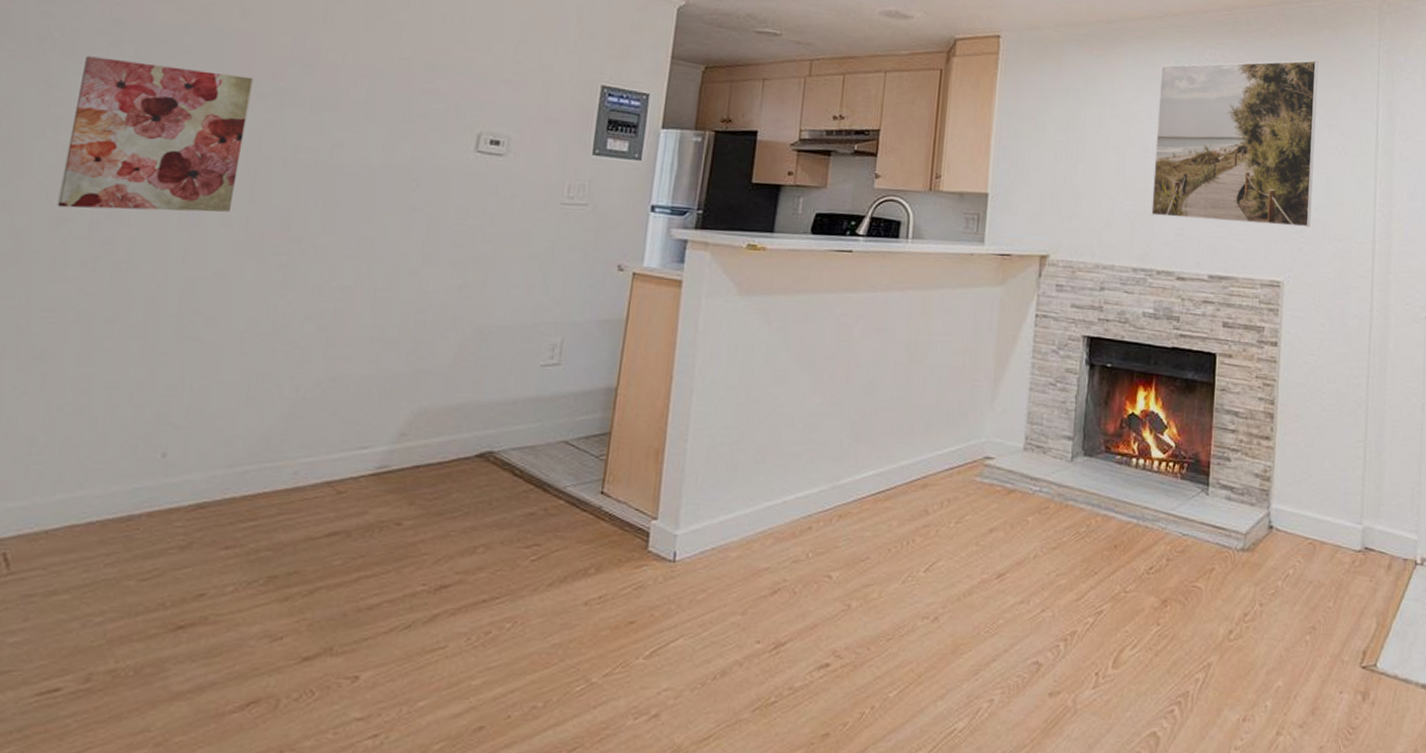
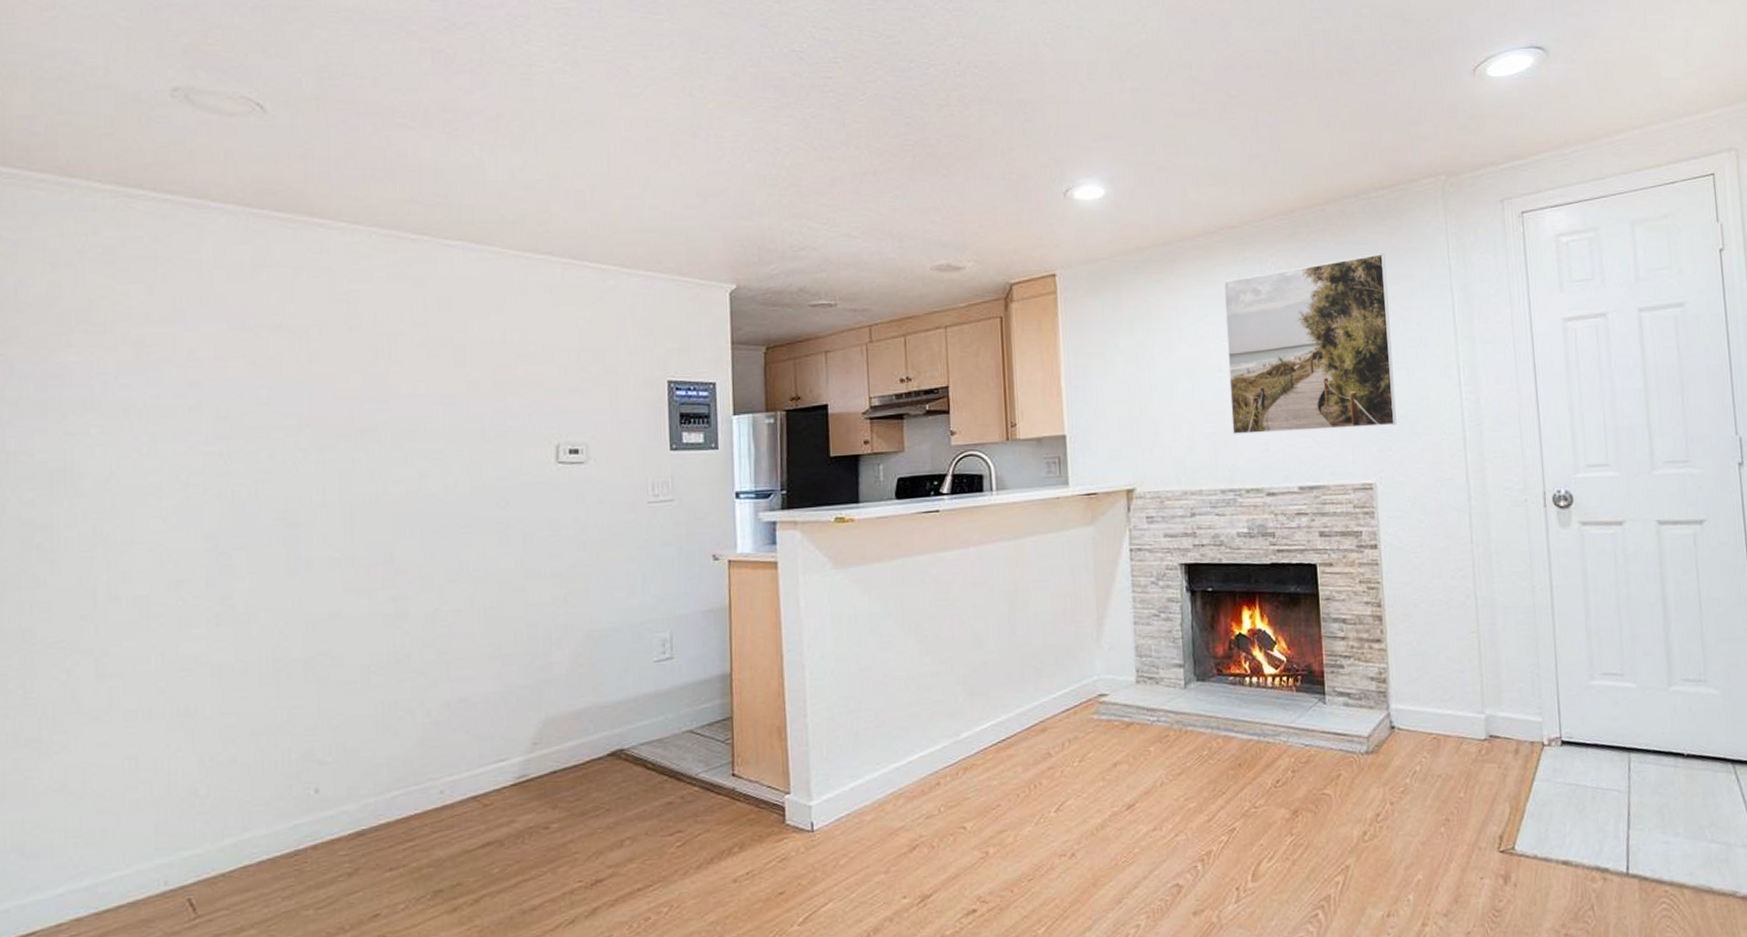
wall art: present [57,56,253,212] -> none [170,420,335,570]

